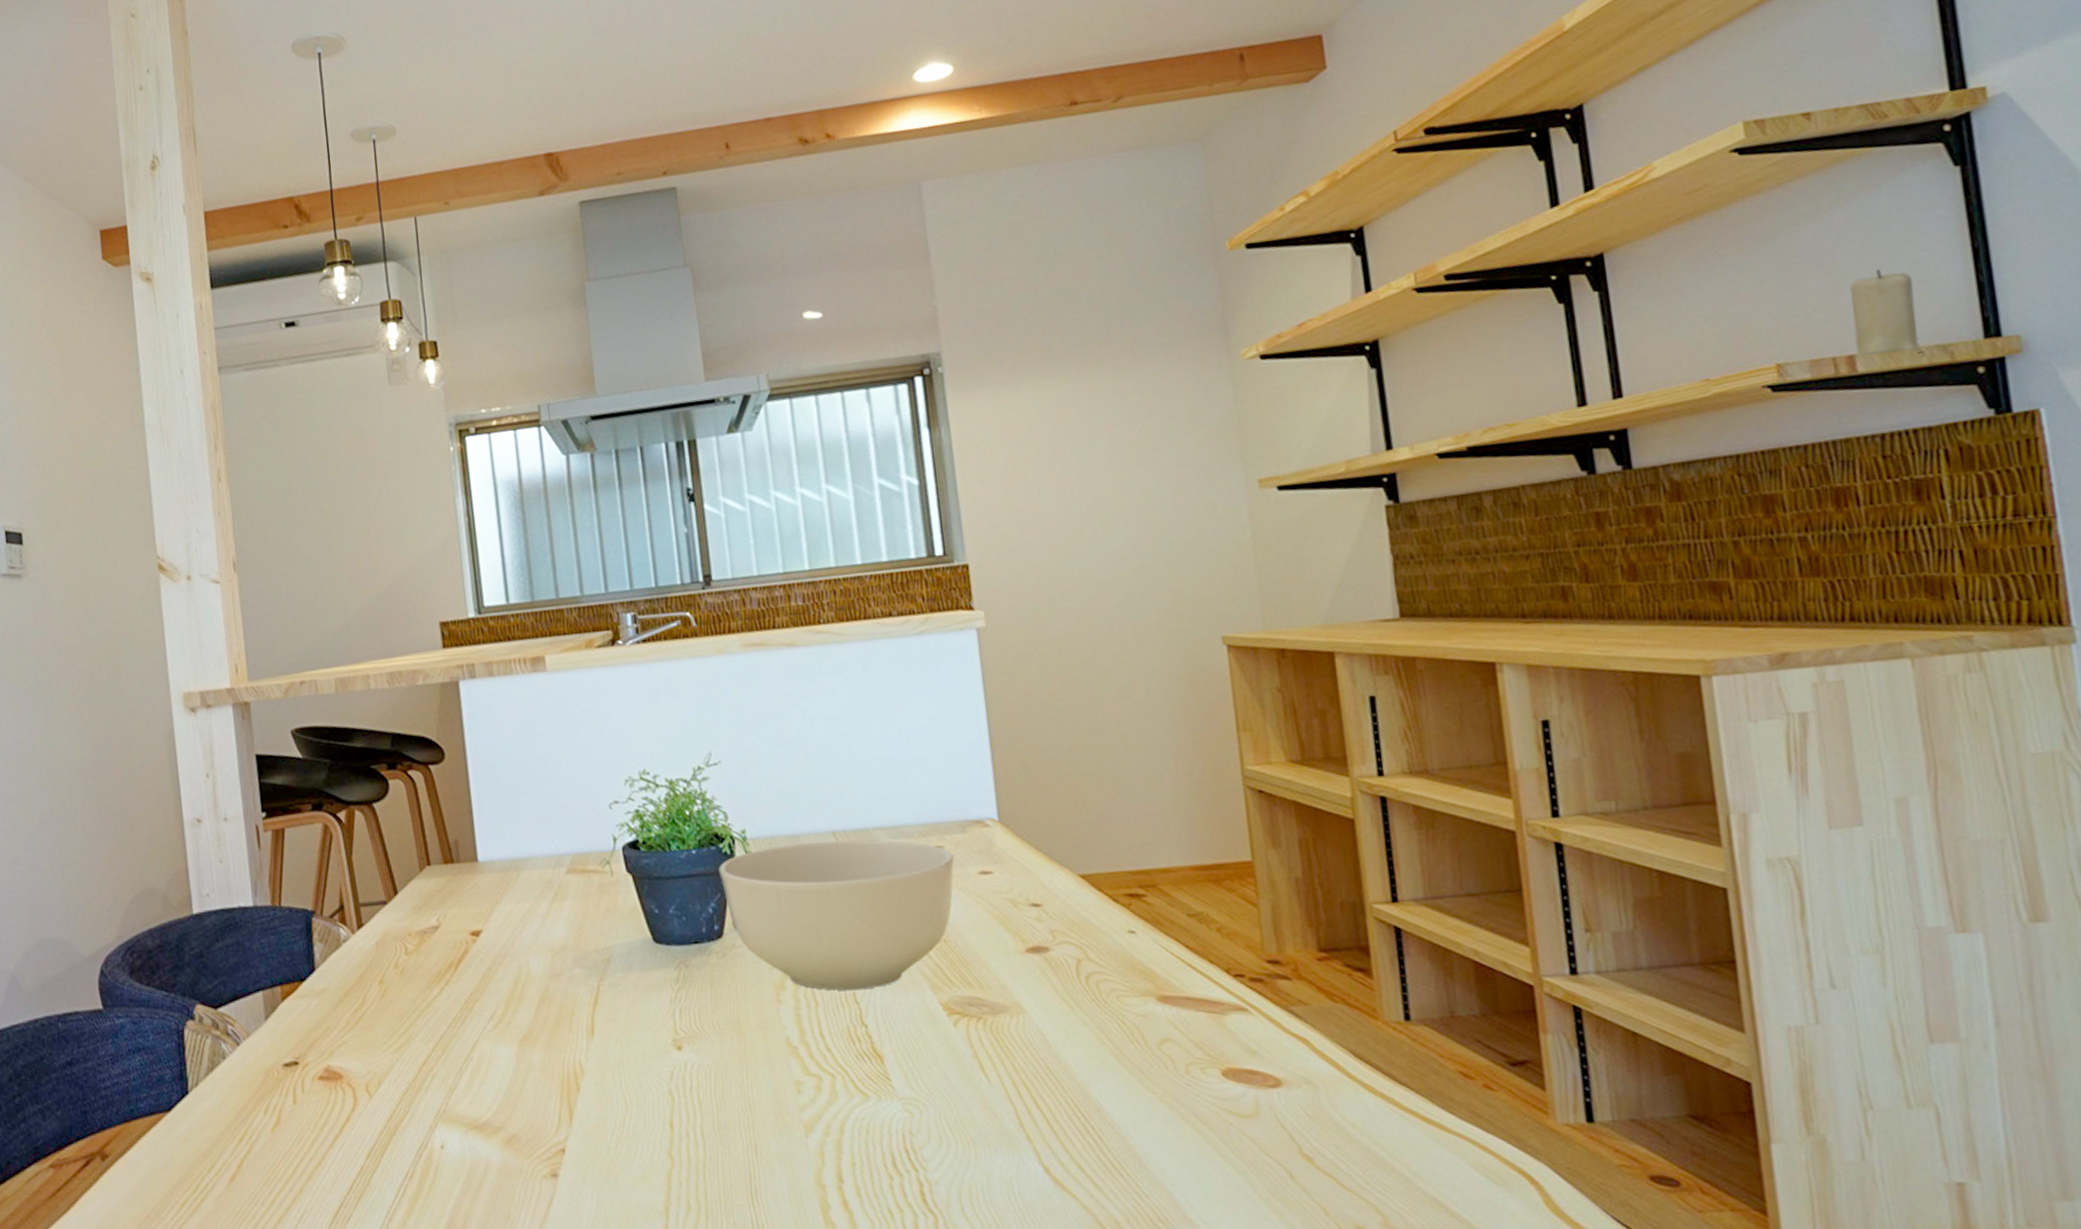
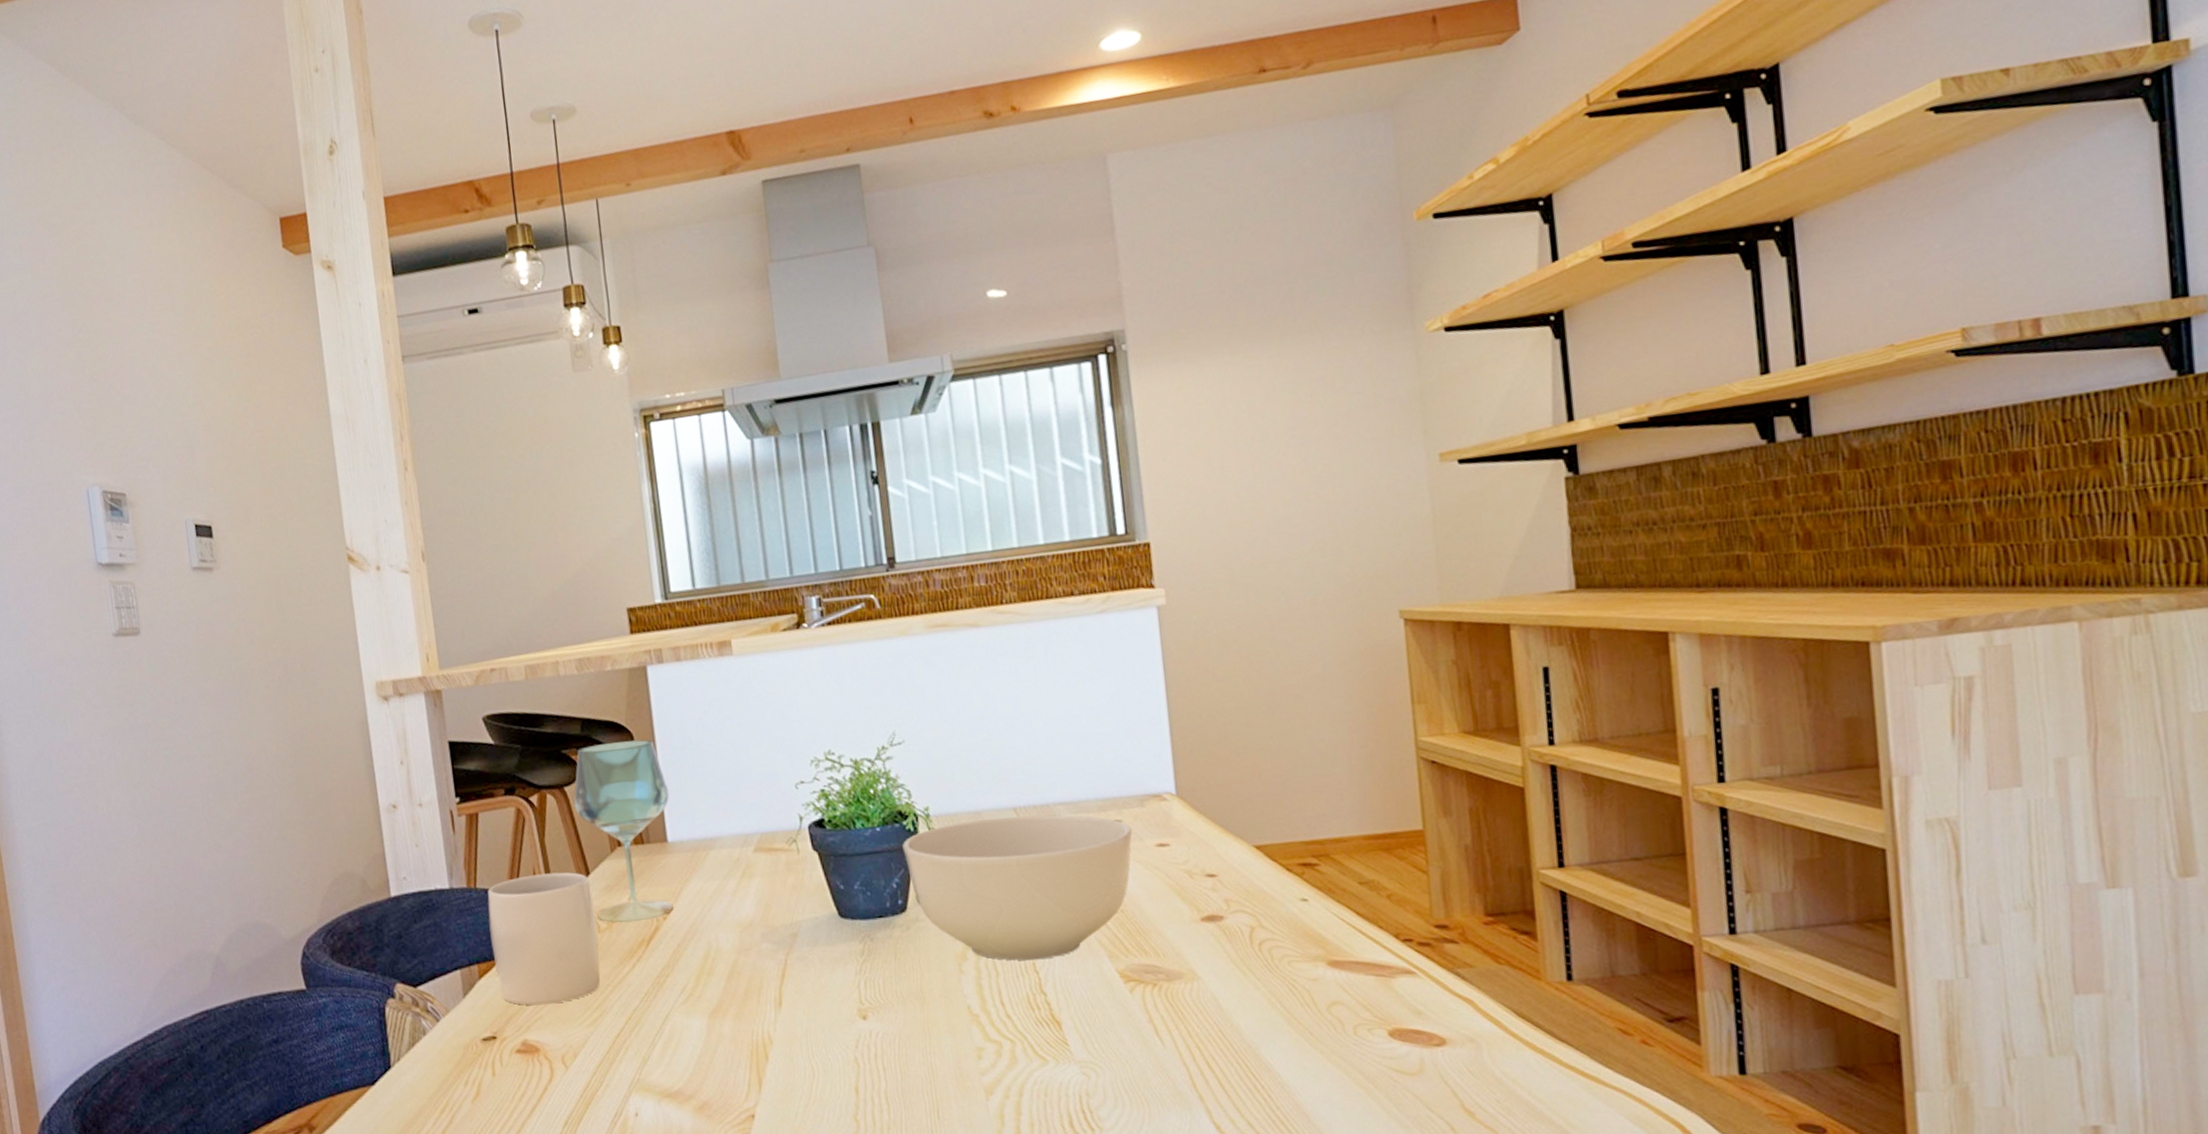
mug: none [292,891,407,1030] -> present [487,872,601,1006]
wine glass: none [382,756,482,945] -> present [573,739,673,923]
candle: present [1850,268,1925,358] -> none [2038,229,2111,321]

